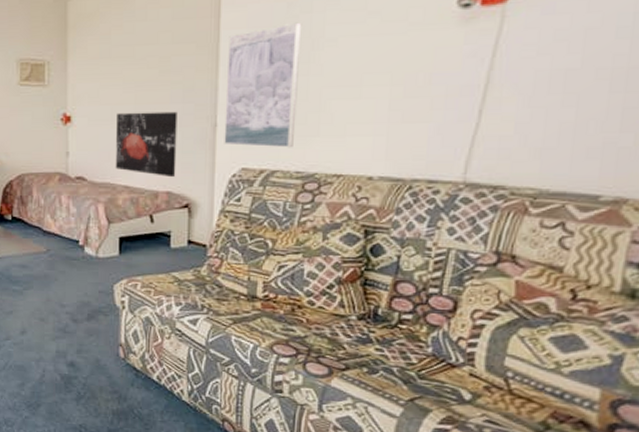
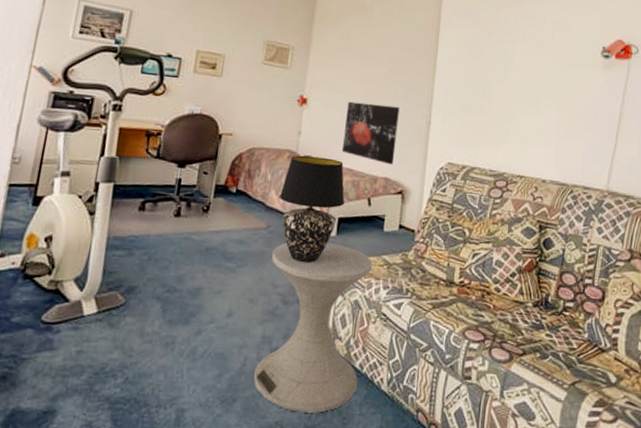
side table: none [53,263,161,419] -> present [253,242,372,413]
table lamp: none [54,176,124,284] -> present [279,155,345,263]
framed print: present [224,22,302,148] -> none [435,48,499,150]

